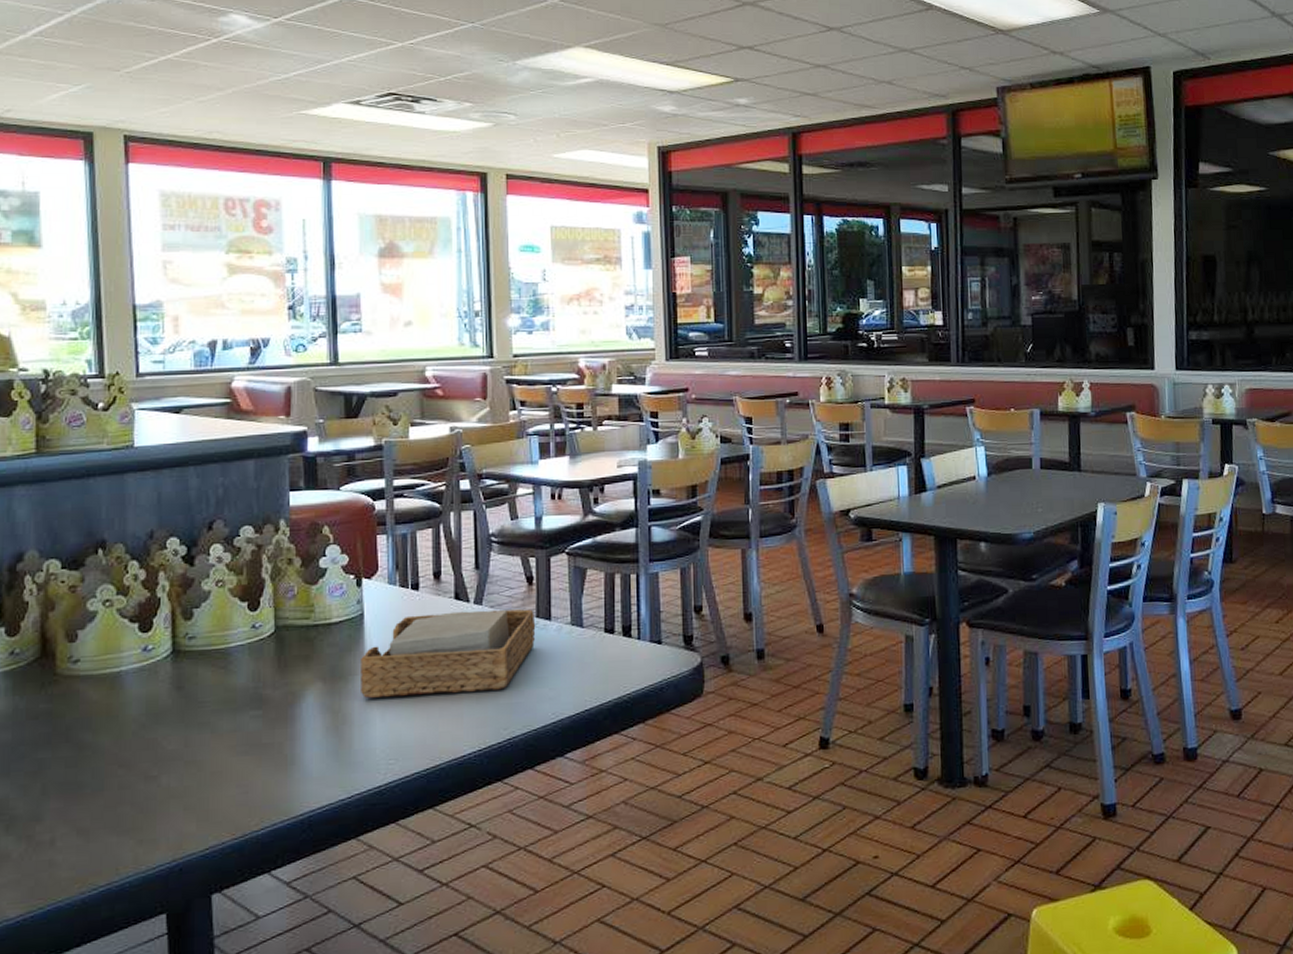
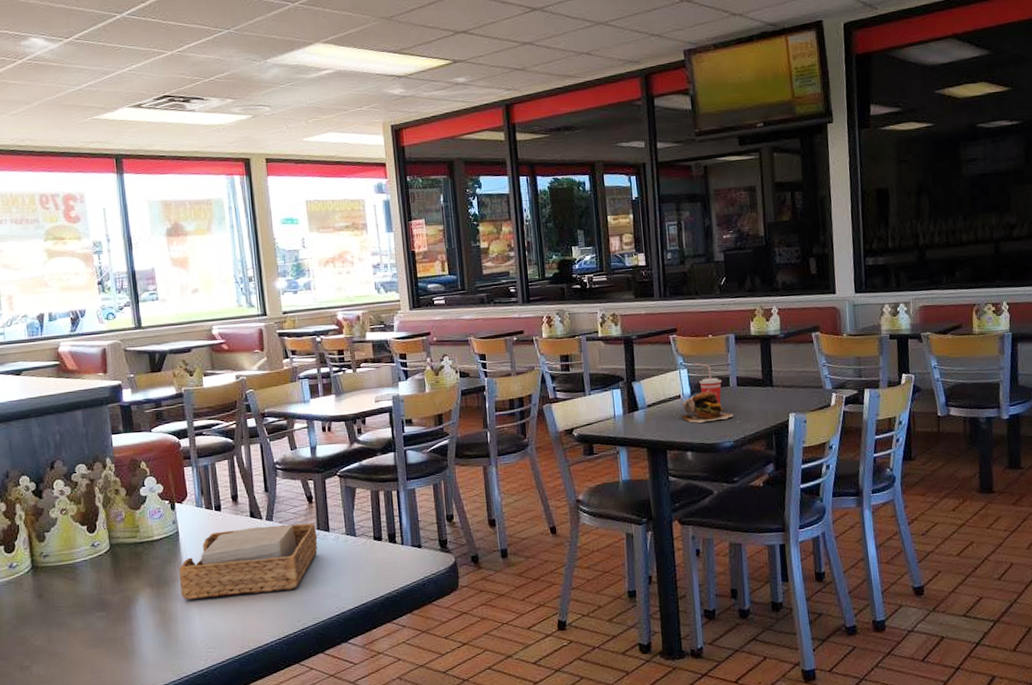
burger: none [976,474,1036,510] -> present [682,392,734,423]
beverage cup: none [992,439,1023,489] -> present [694,362,722,404]

